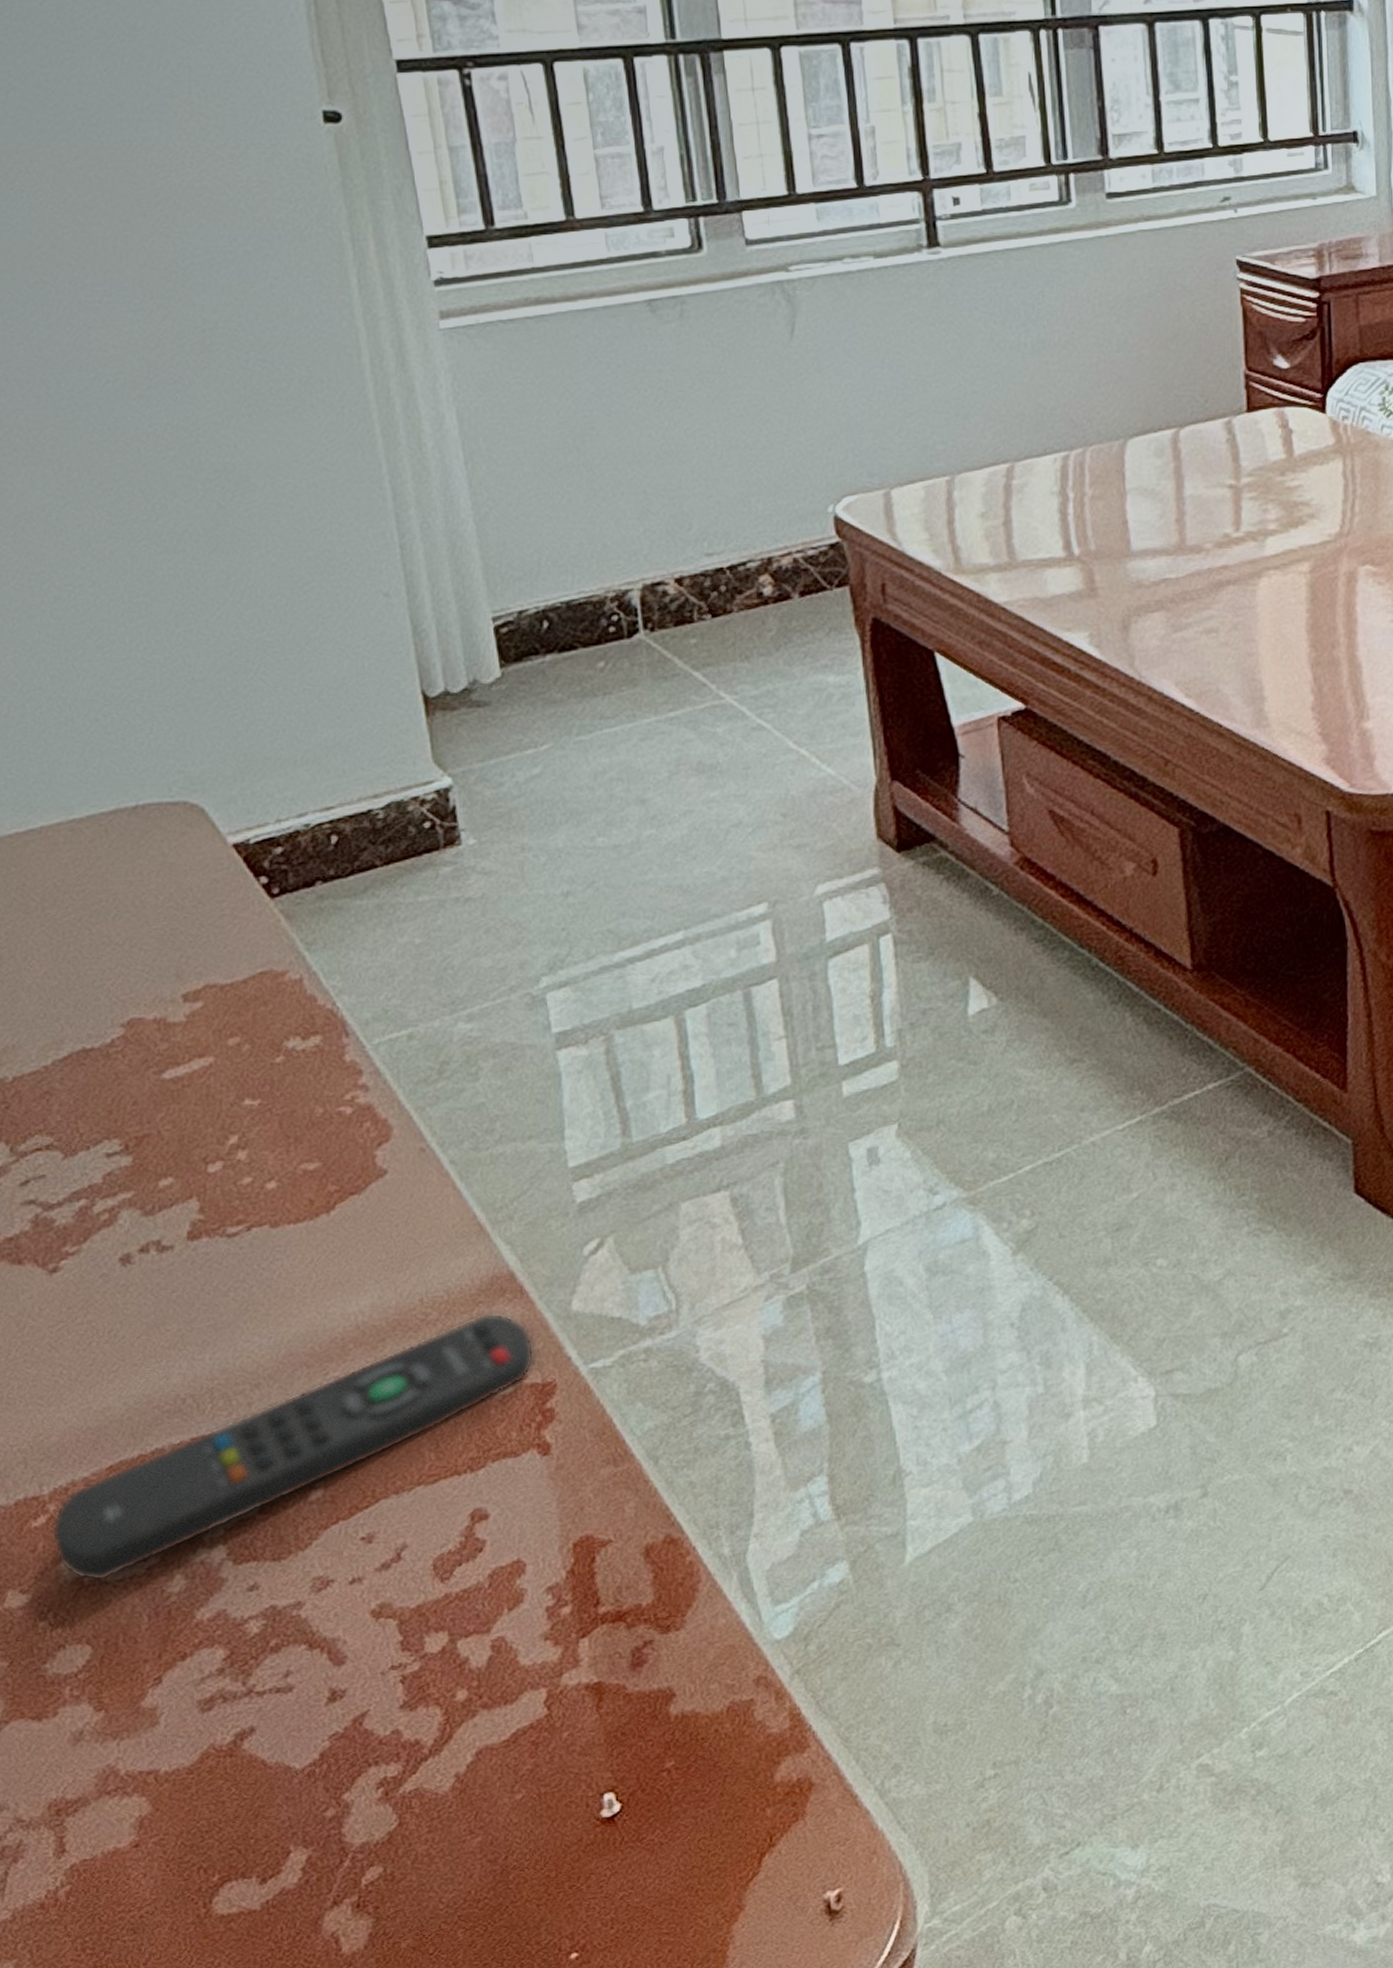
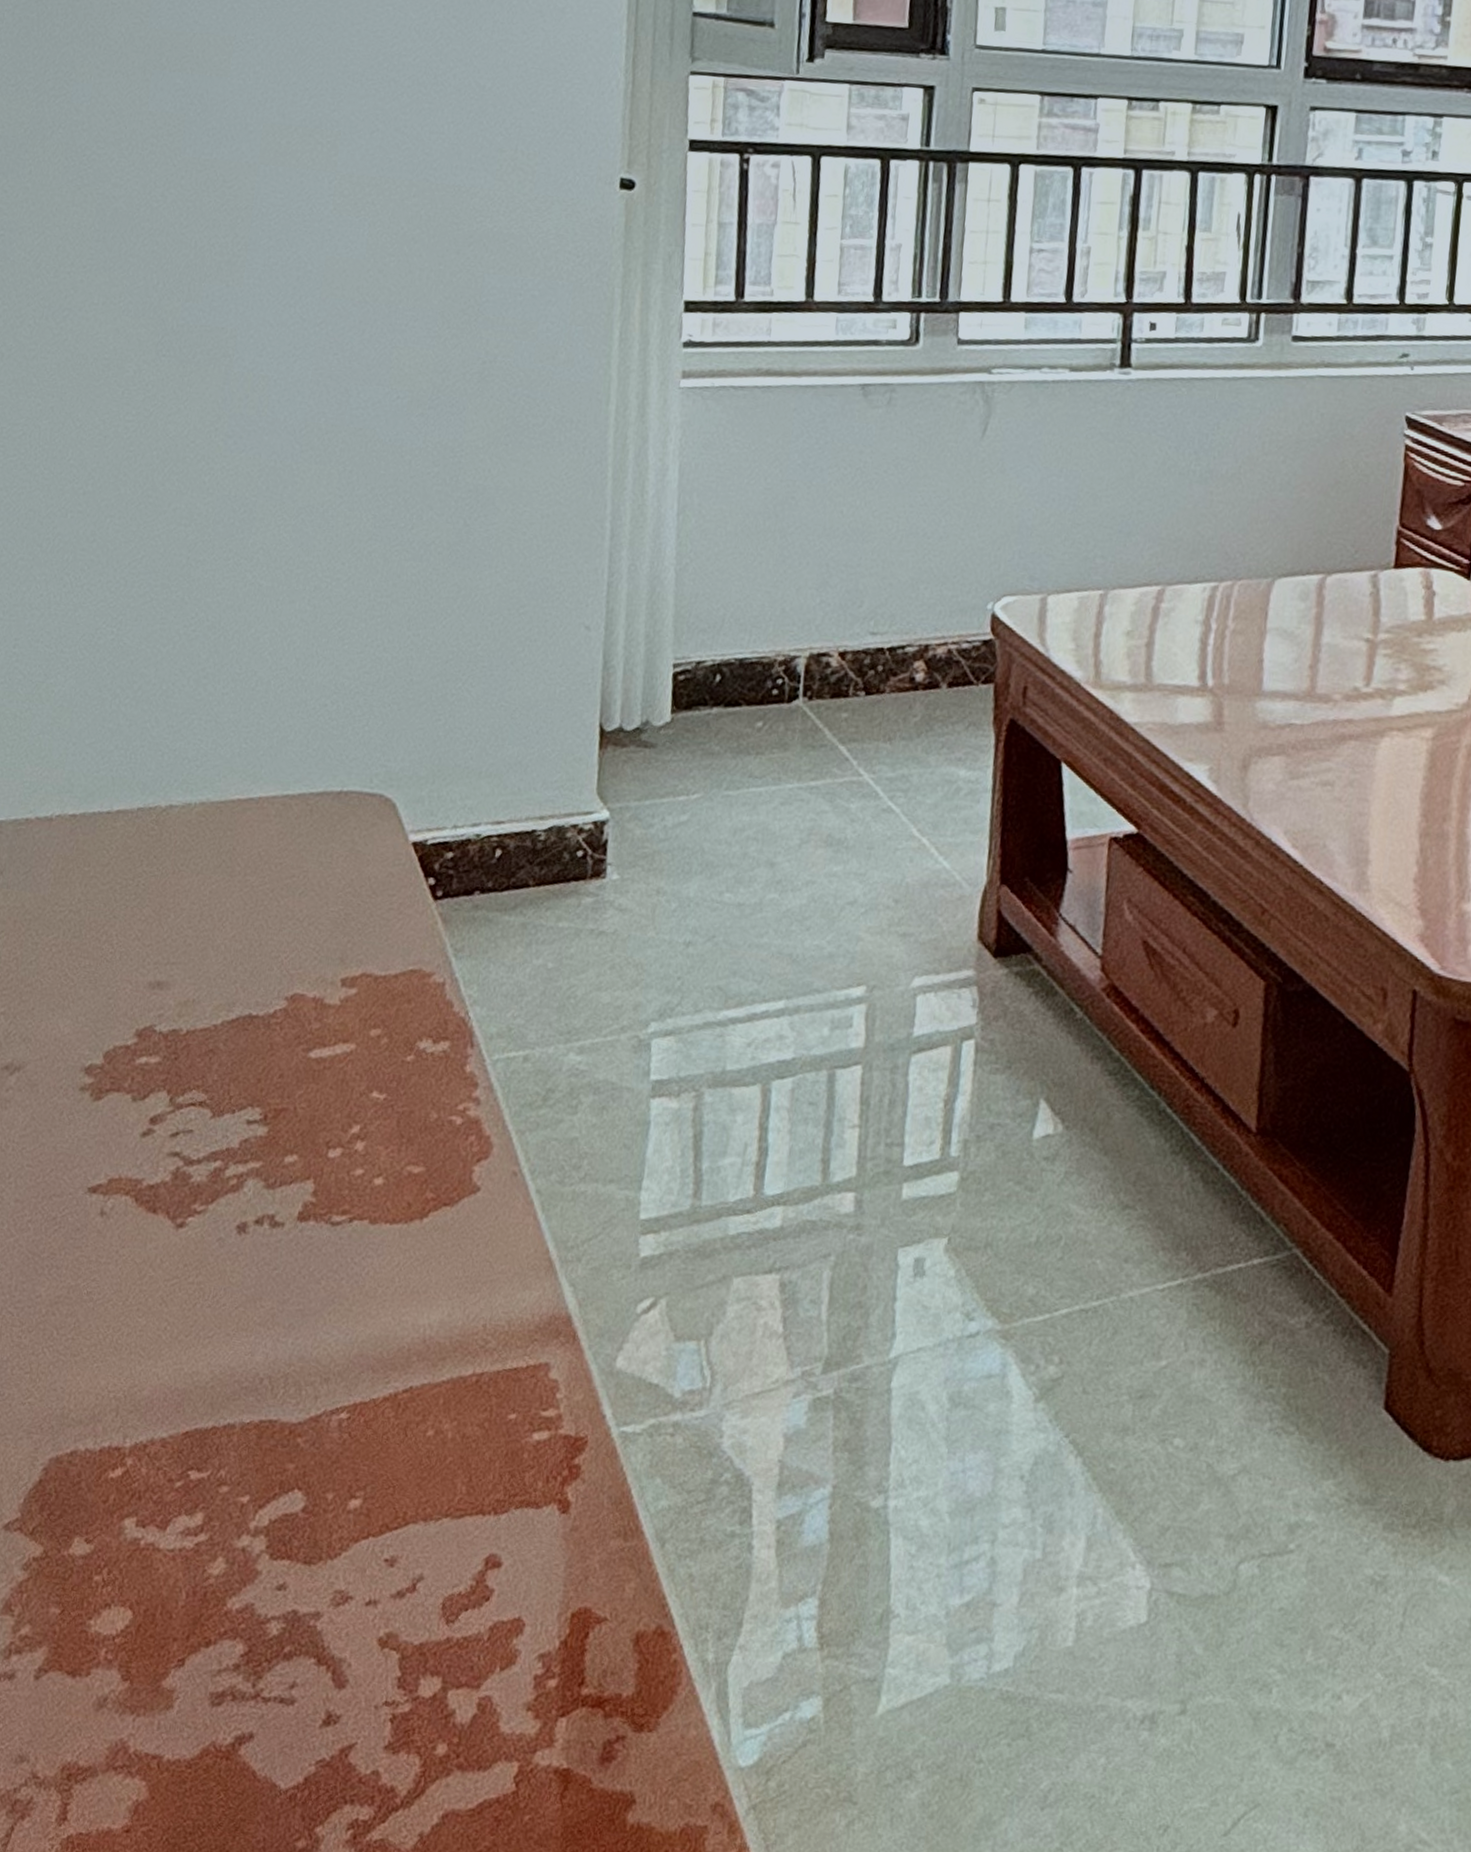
remote control: present [51,1313,535,1581] -> none [122,1352,576,1547]

